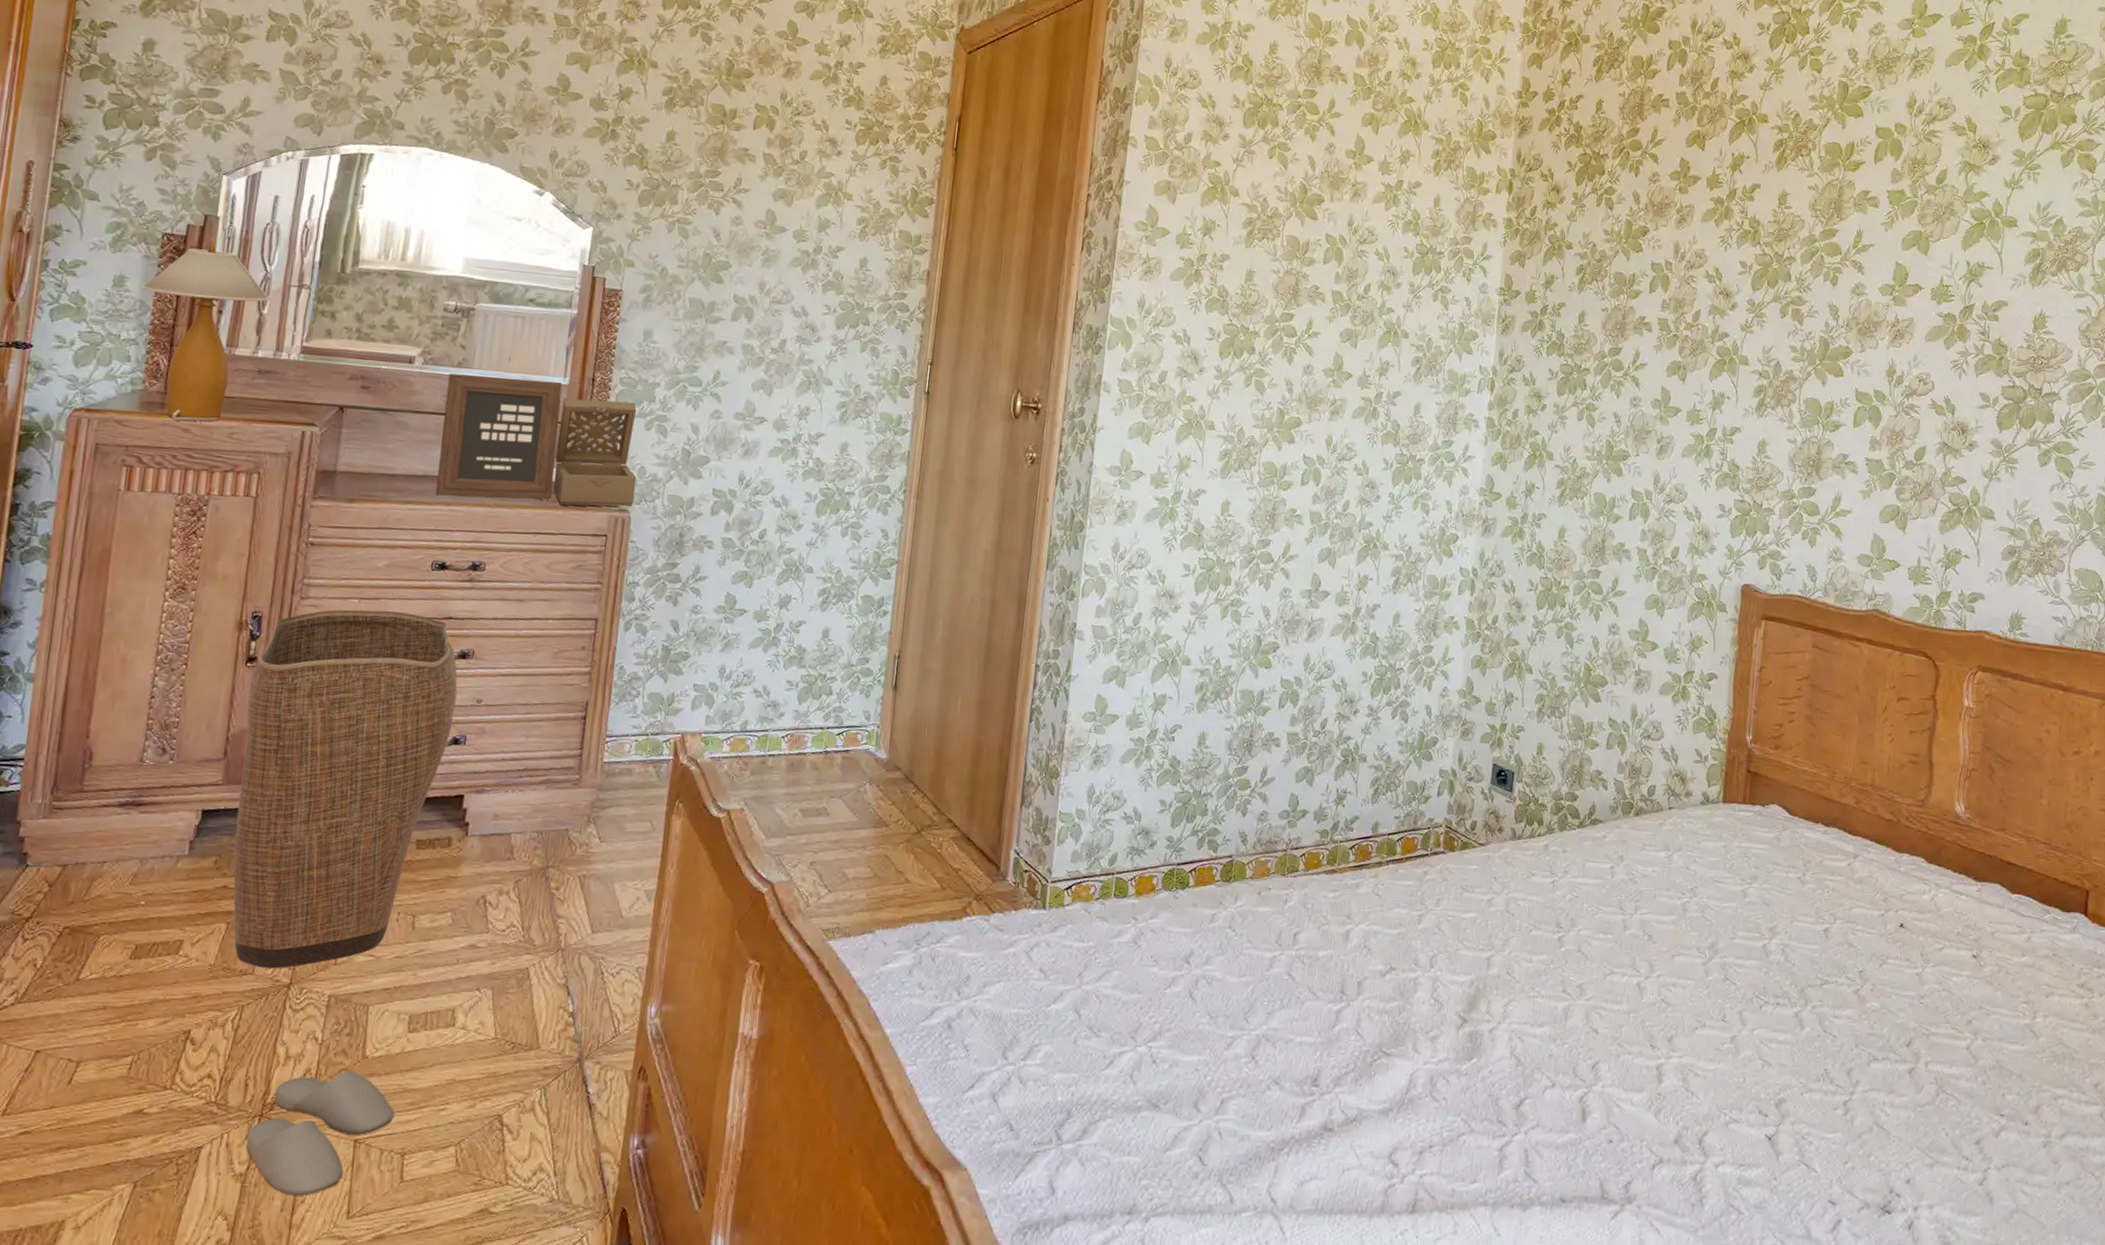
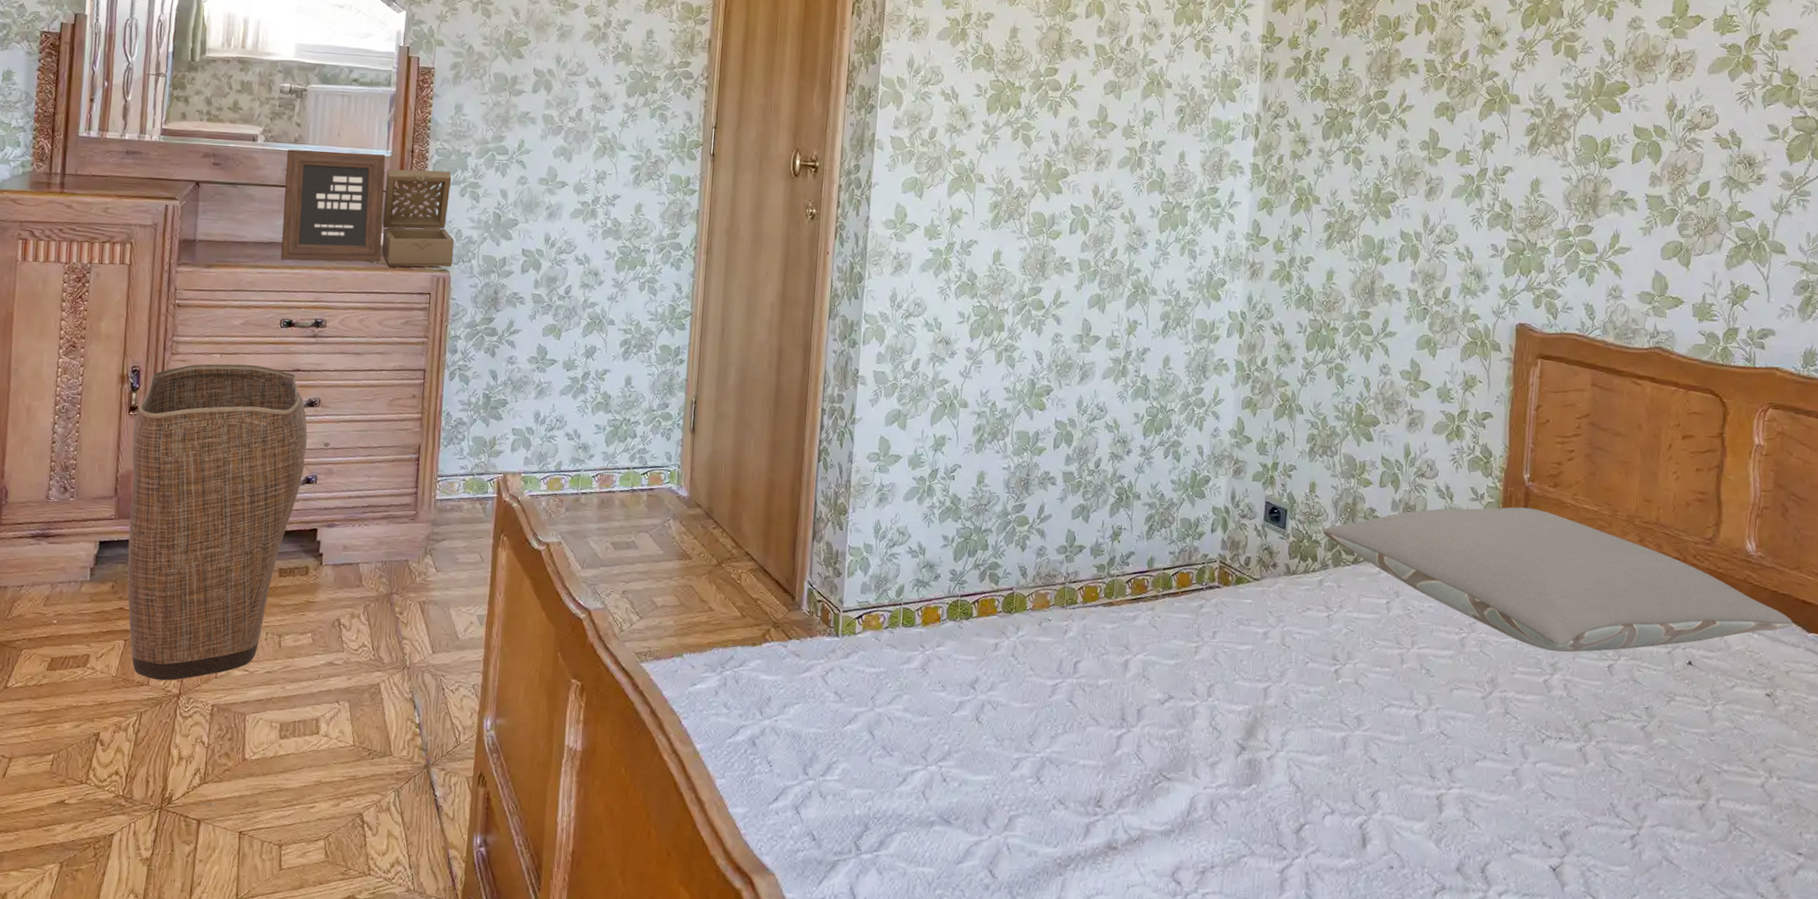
table lamp: present [141,236,271,422] -> none [26,32,133,199]
slippers: present [246,1070,395,1196] -> none [150,770,272,879]
pillow: none [1549,769,1998,917] -> present [1323,507,1793,653]

